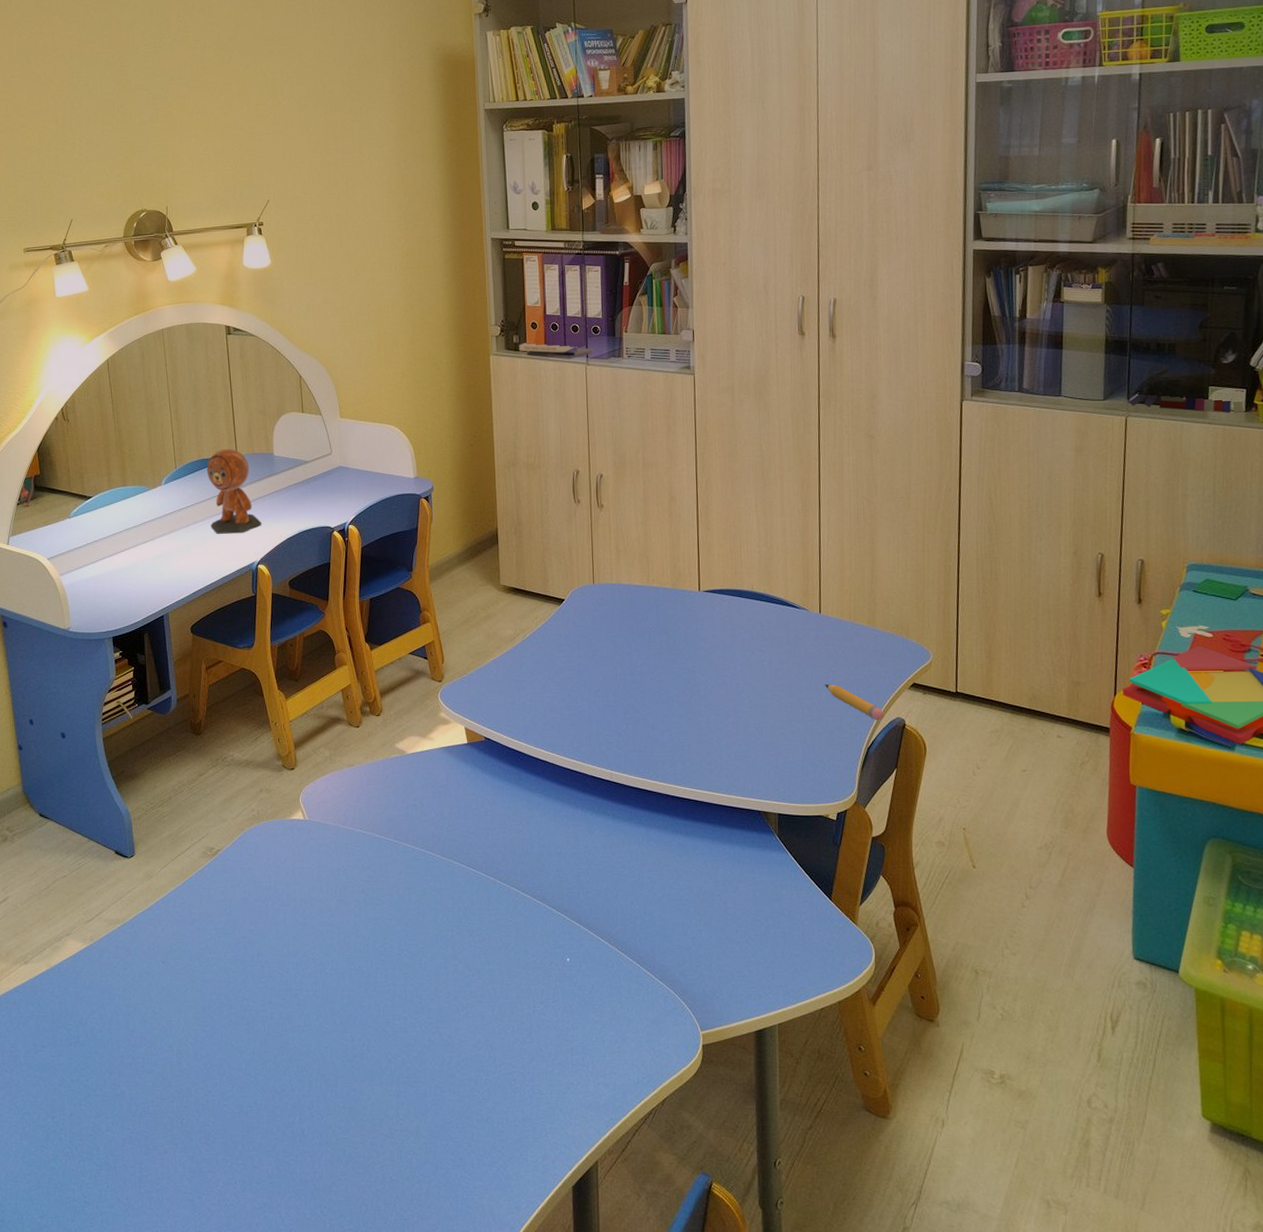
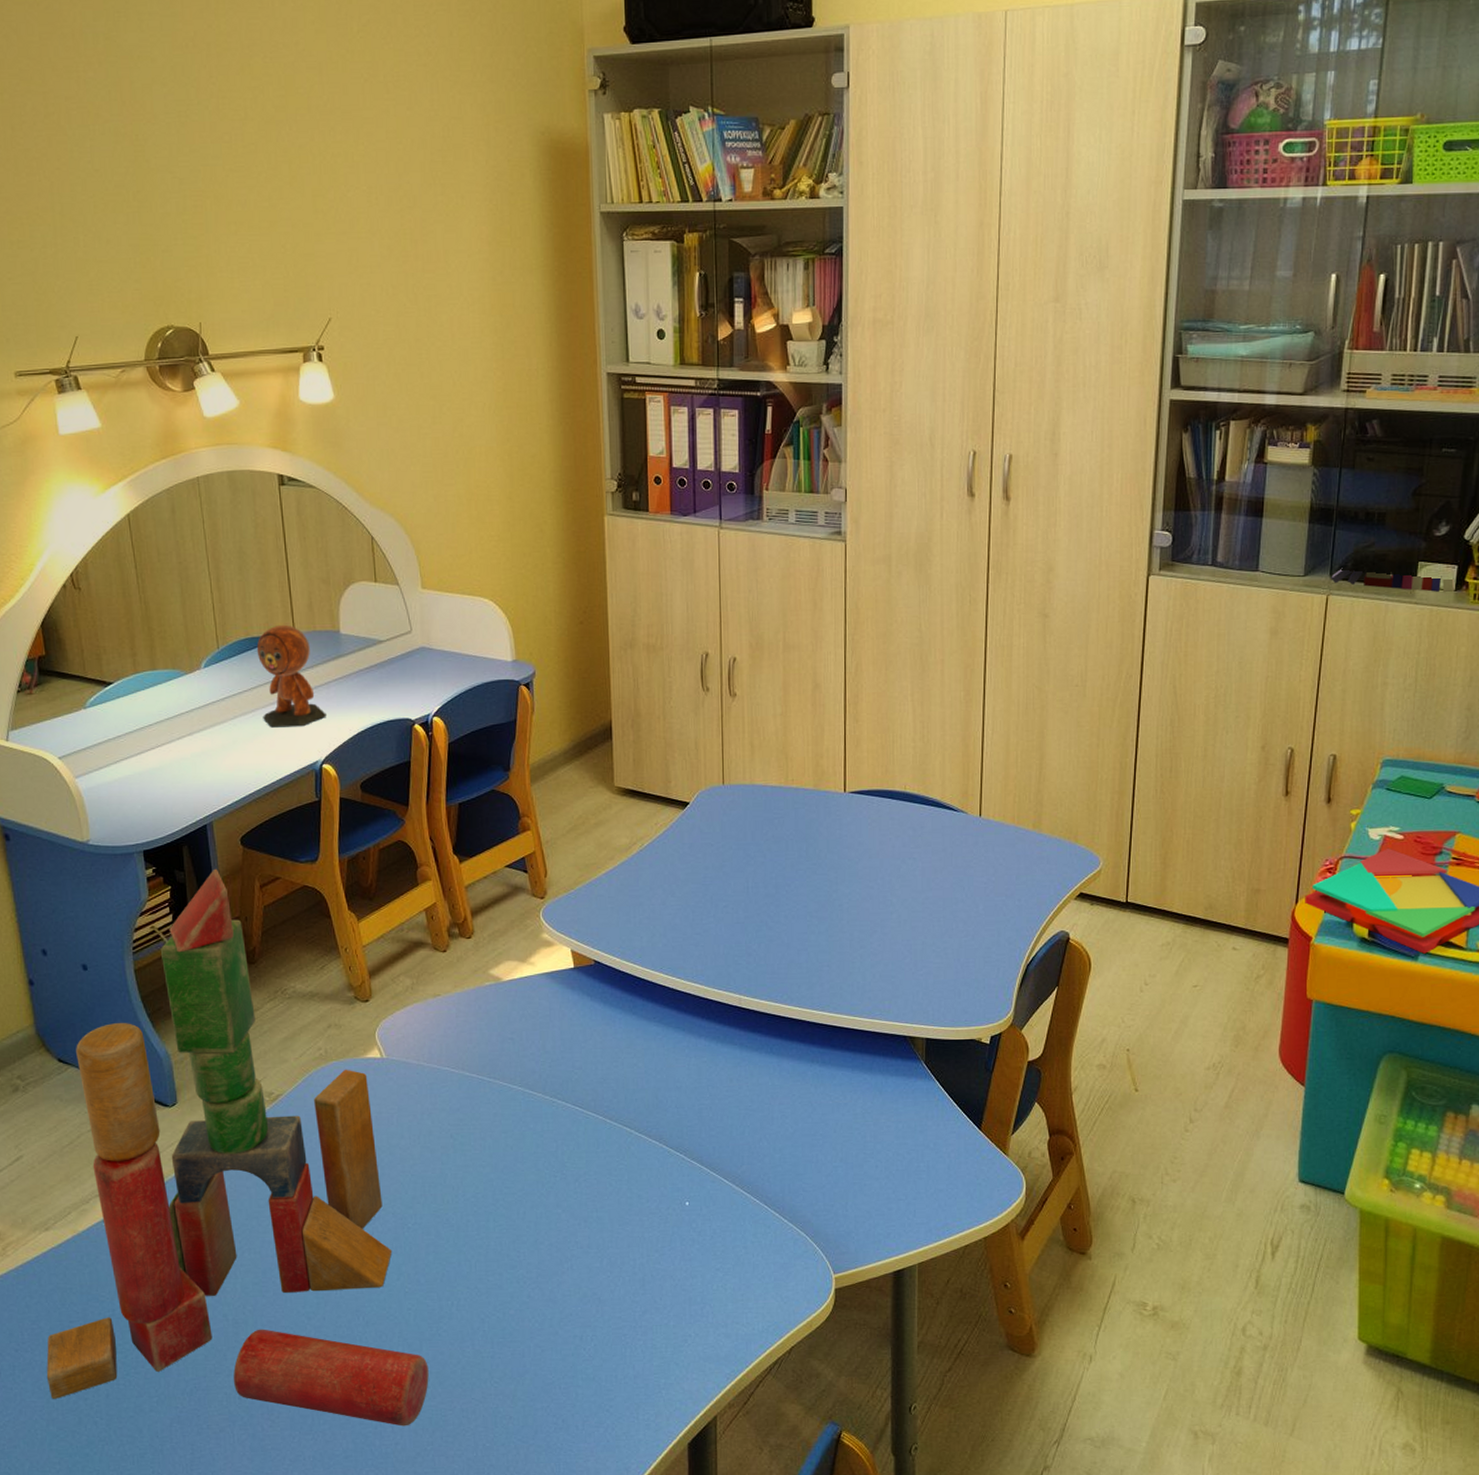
building blocks: none [21,653,343,1157] -> present [46,868,429,1427]
books: present [519,341,596,360] -> none [639,499,731,522]
pencil: present [824,684,883,721] -> none [982,895,1046,935]

